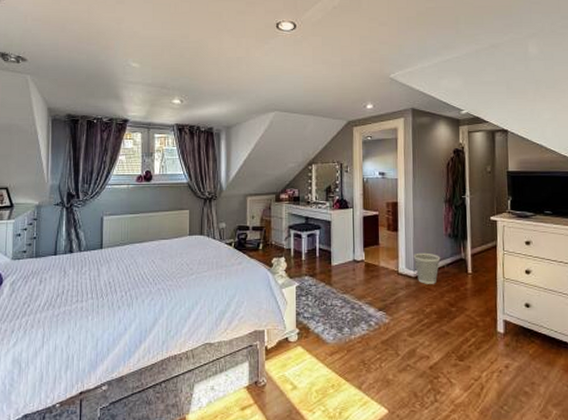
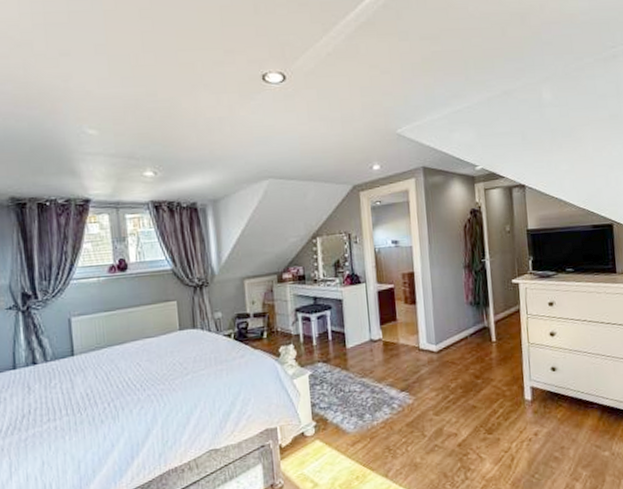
wastebasket: present [413,252,441,284] -> none [434,324,463,358]

